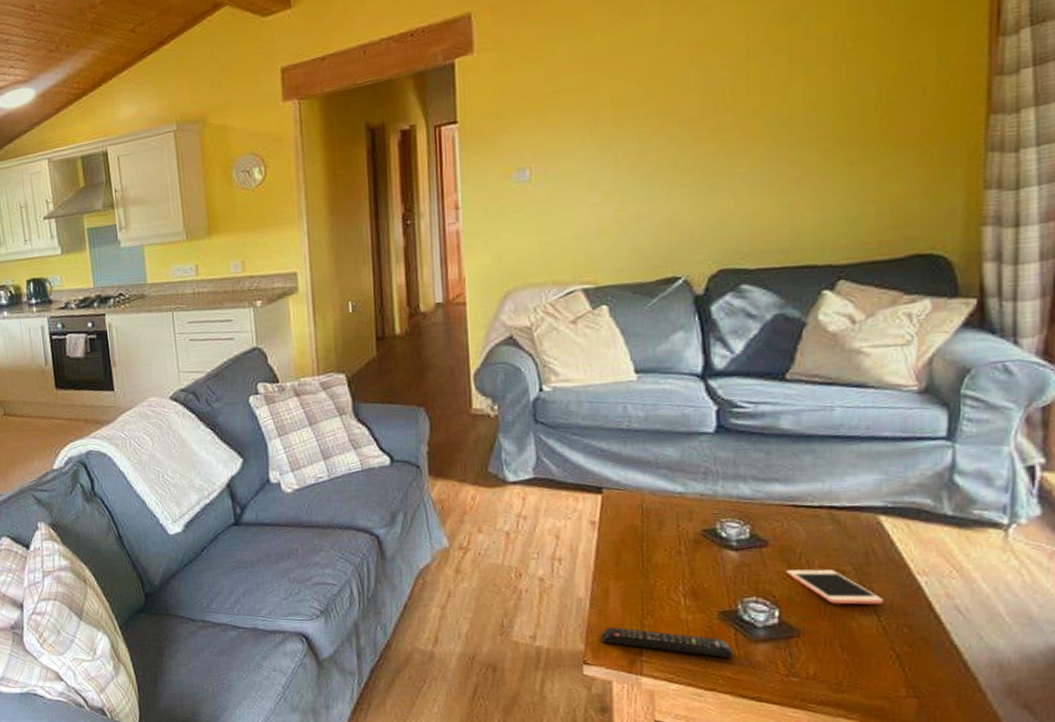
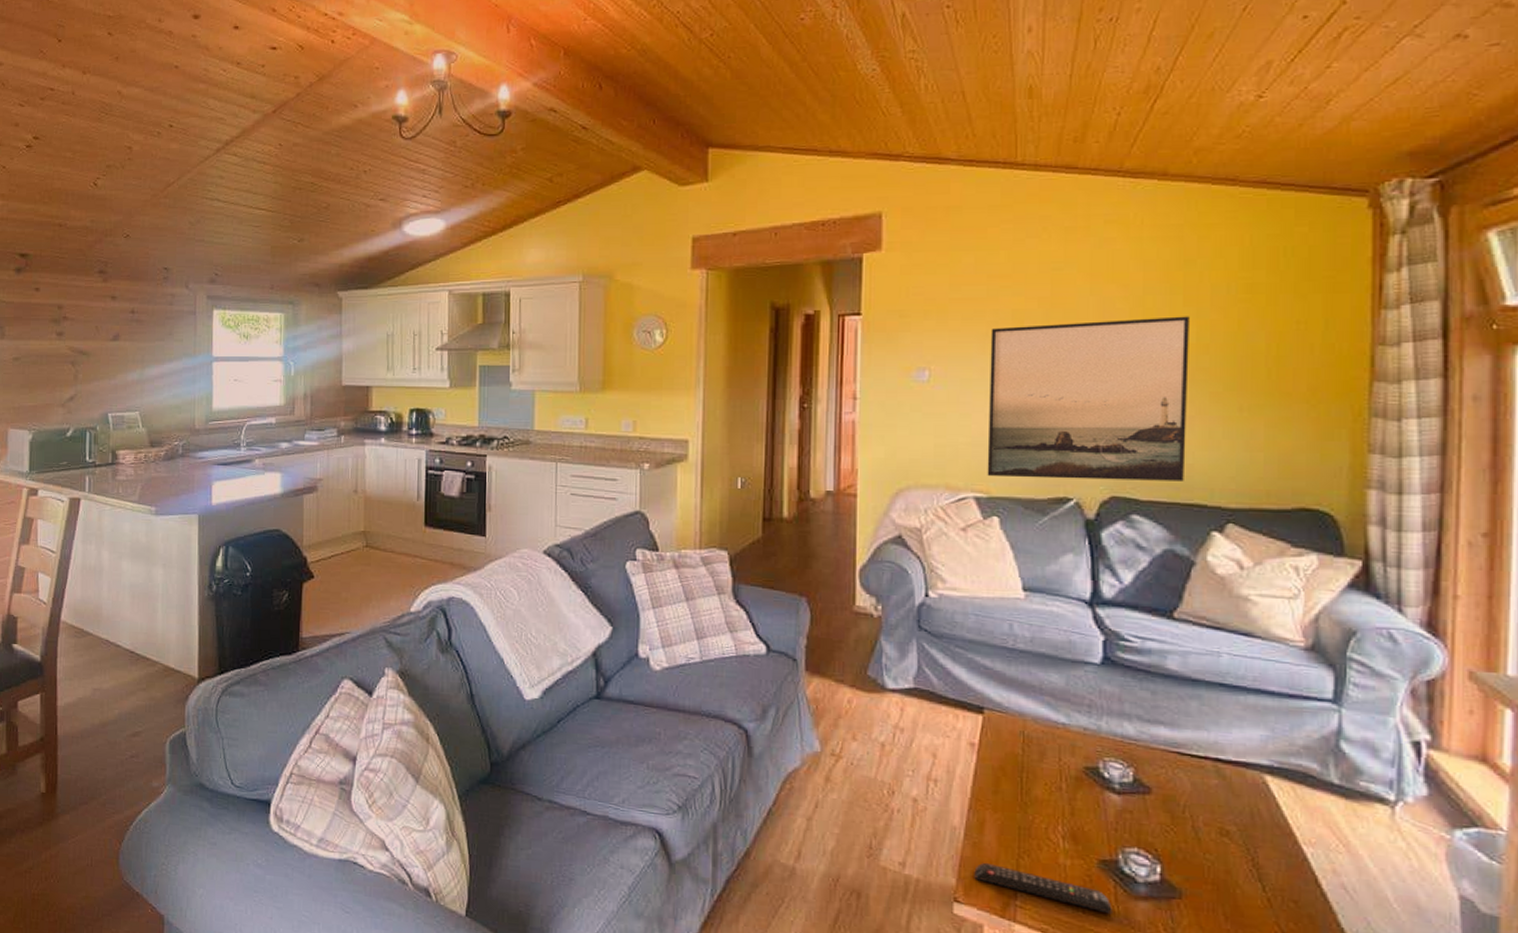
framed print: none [590,74,796,266] -> present [987,316,1189,481]
cell phone: present [786,569,884,605] -> none [1169,823,1269,872]

